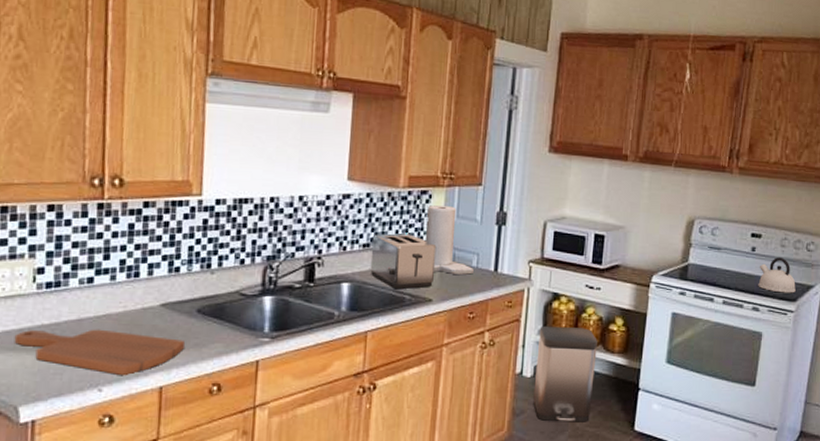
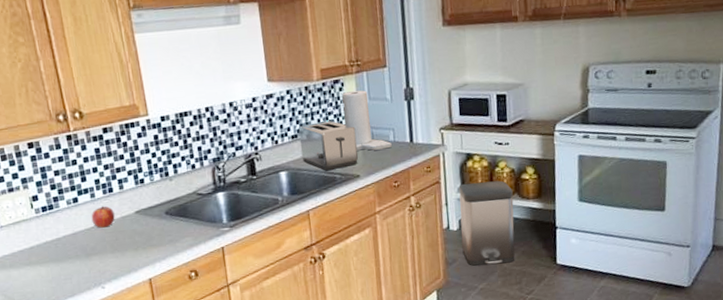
cutting board: present [14,329,185,376] -> none [28,238,161,274]
fruit: none [105,292,135,318] -> present [91,206,115,228]
kettle: present [758,257,796,293] -> none [657,89,695,123]

